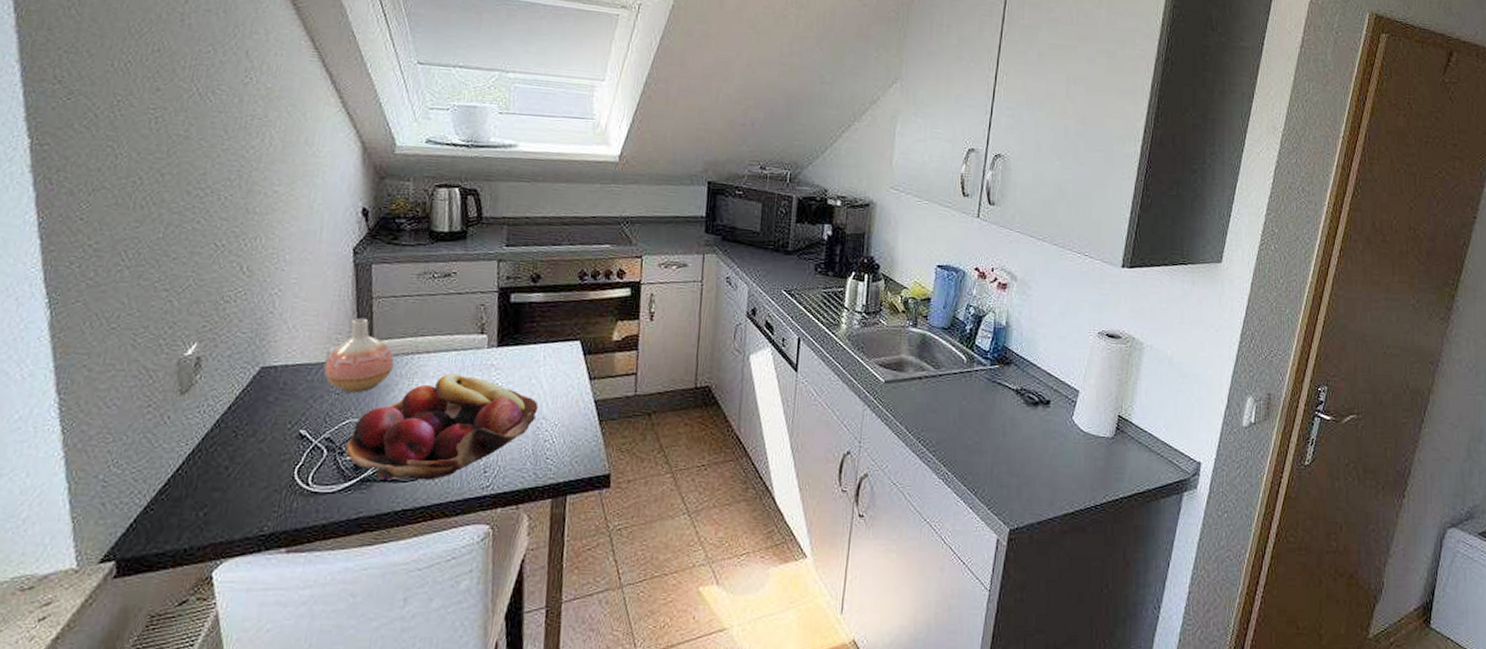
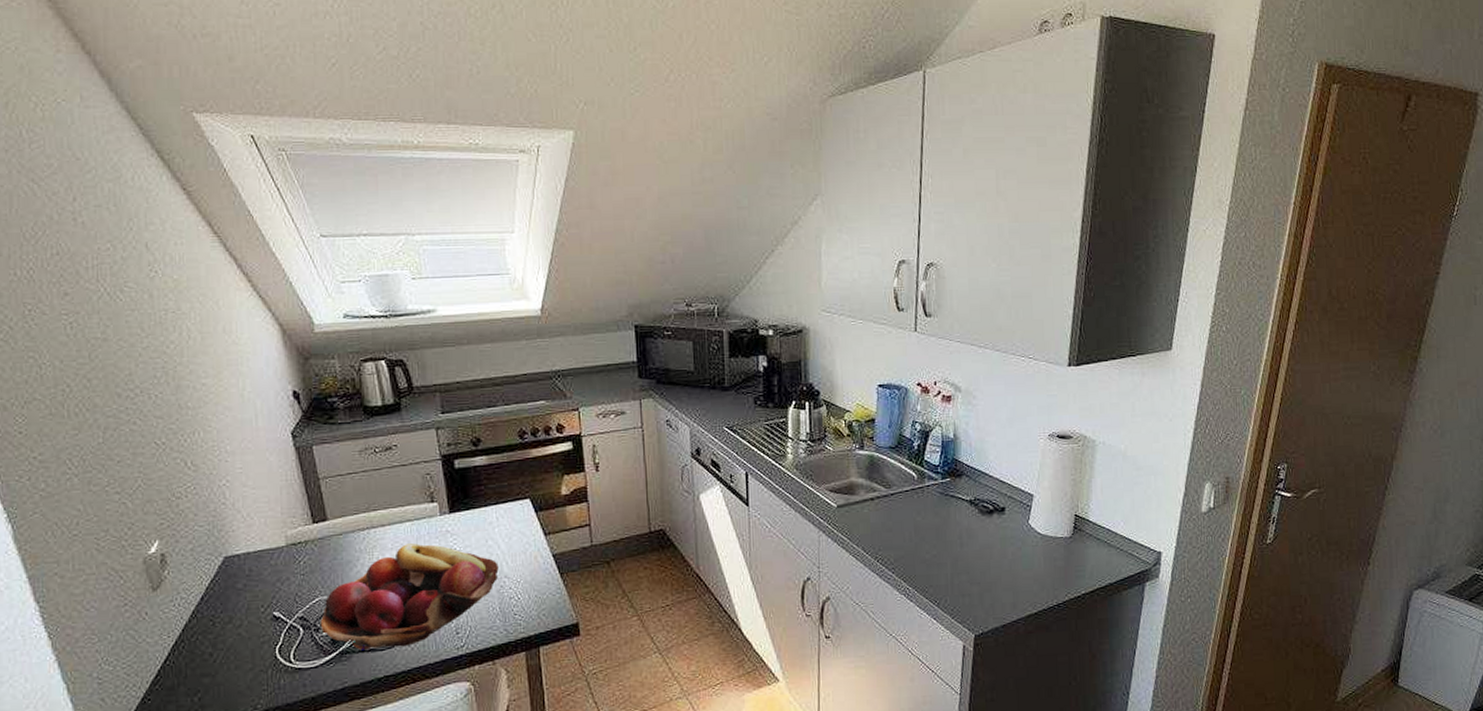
vase: present [323,318,394,393] -> none [285,499,352,572]

